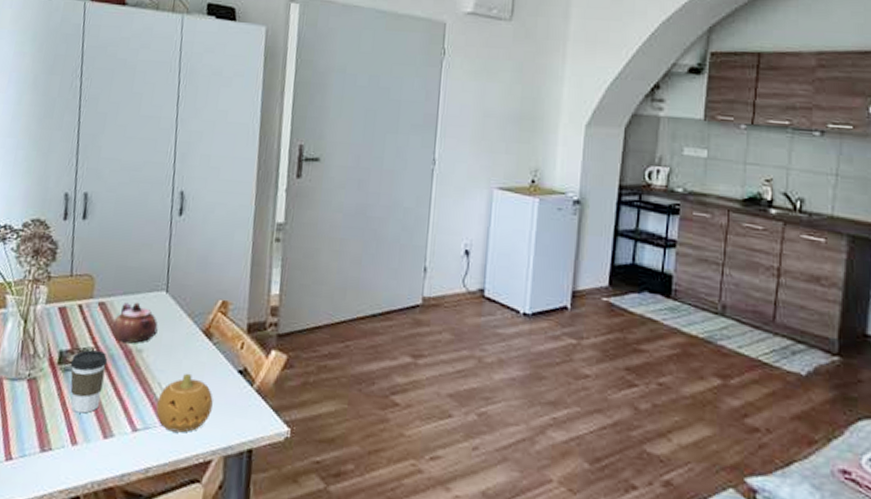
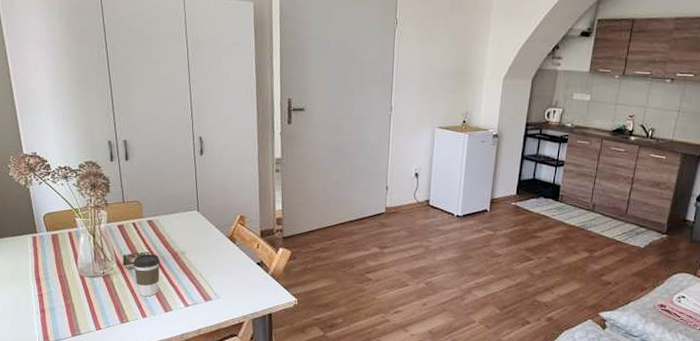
teapot: present [111,302,158,344] -> none [160,219,195,248]
fruit: present [156,373,213,433] -> none [201,266,241,306]

